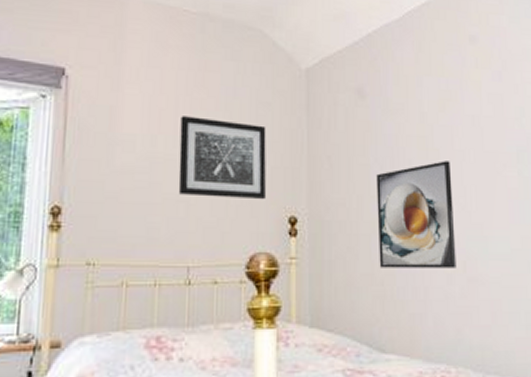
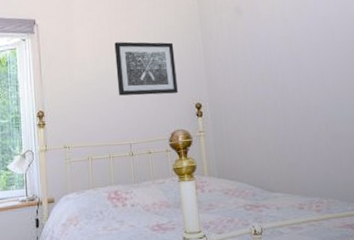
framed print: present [376,161,456,268] -> none [255,52,321,134]

